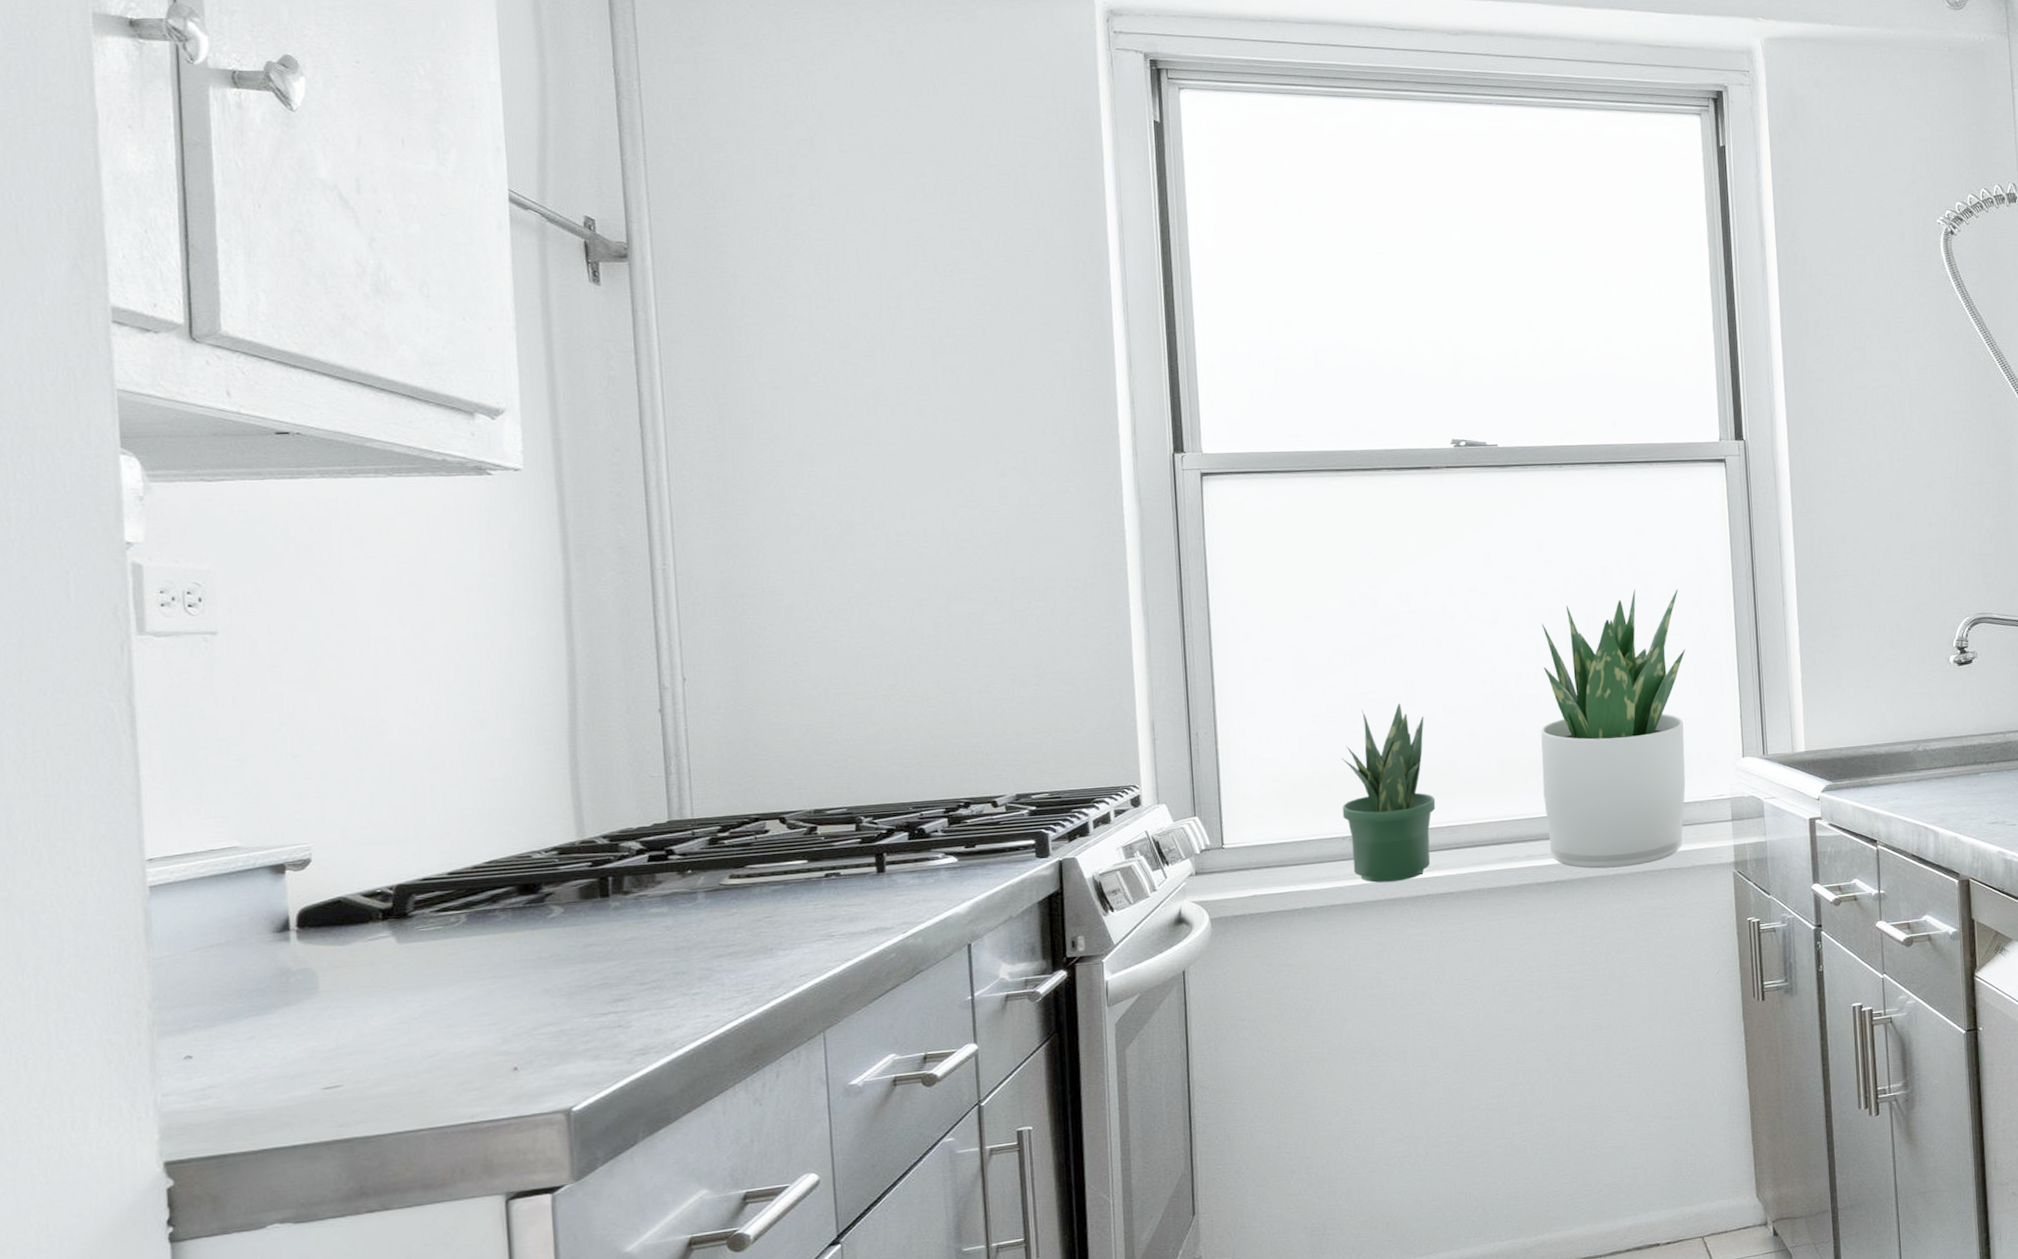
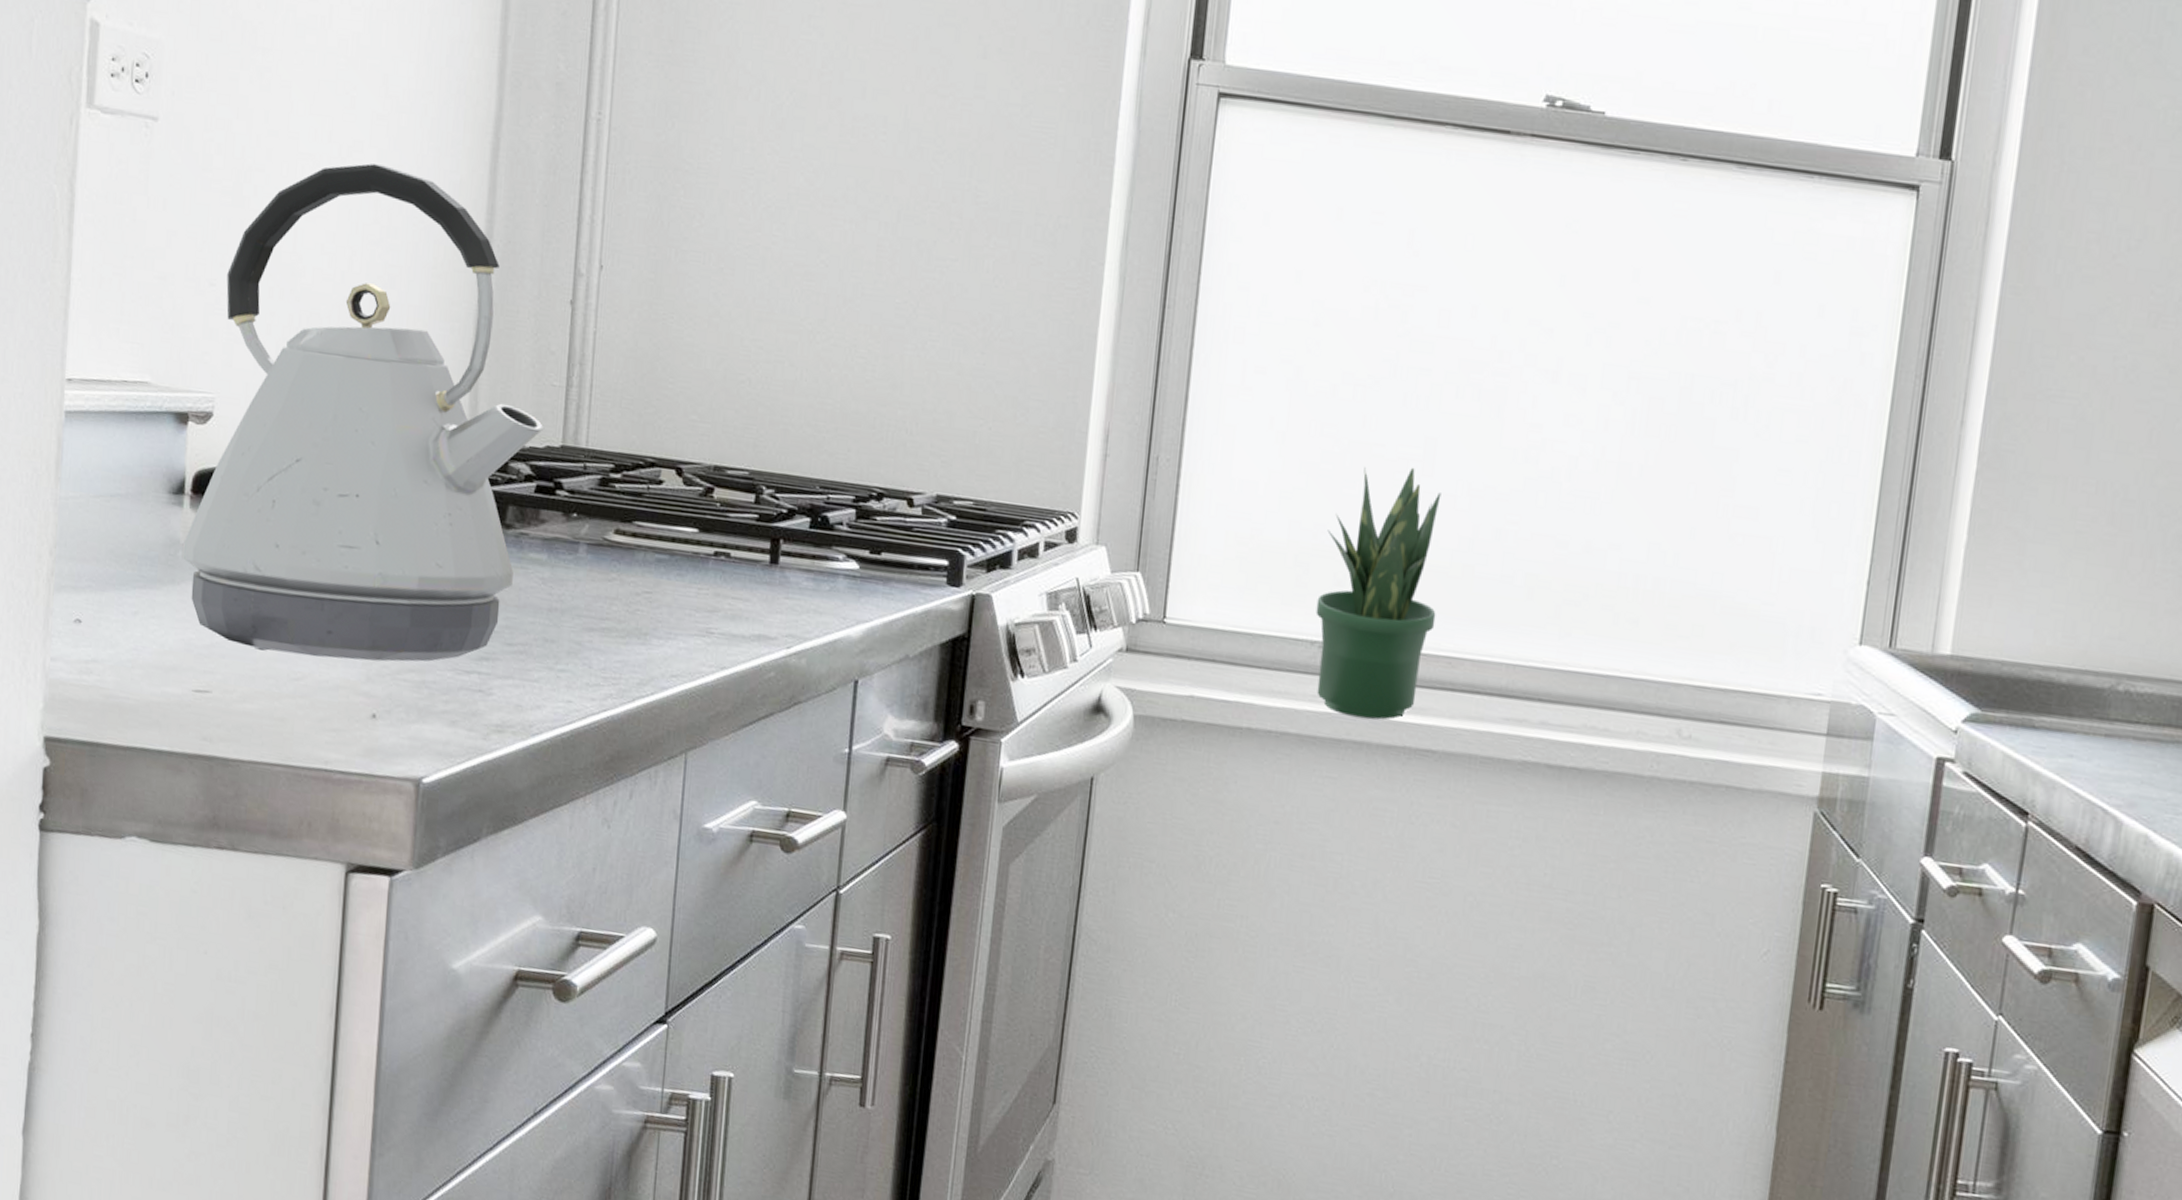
kettle: none [294,635,650,1041] -> present [181,163,545,662]
planter: present [1541,589,1686,869] -> none [1572,361,1815,772]

